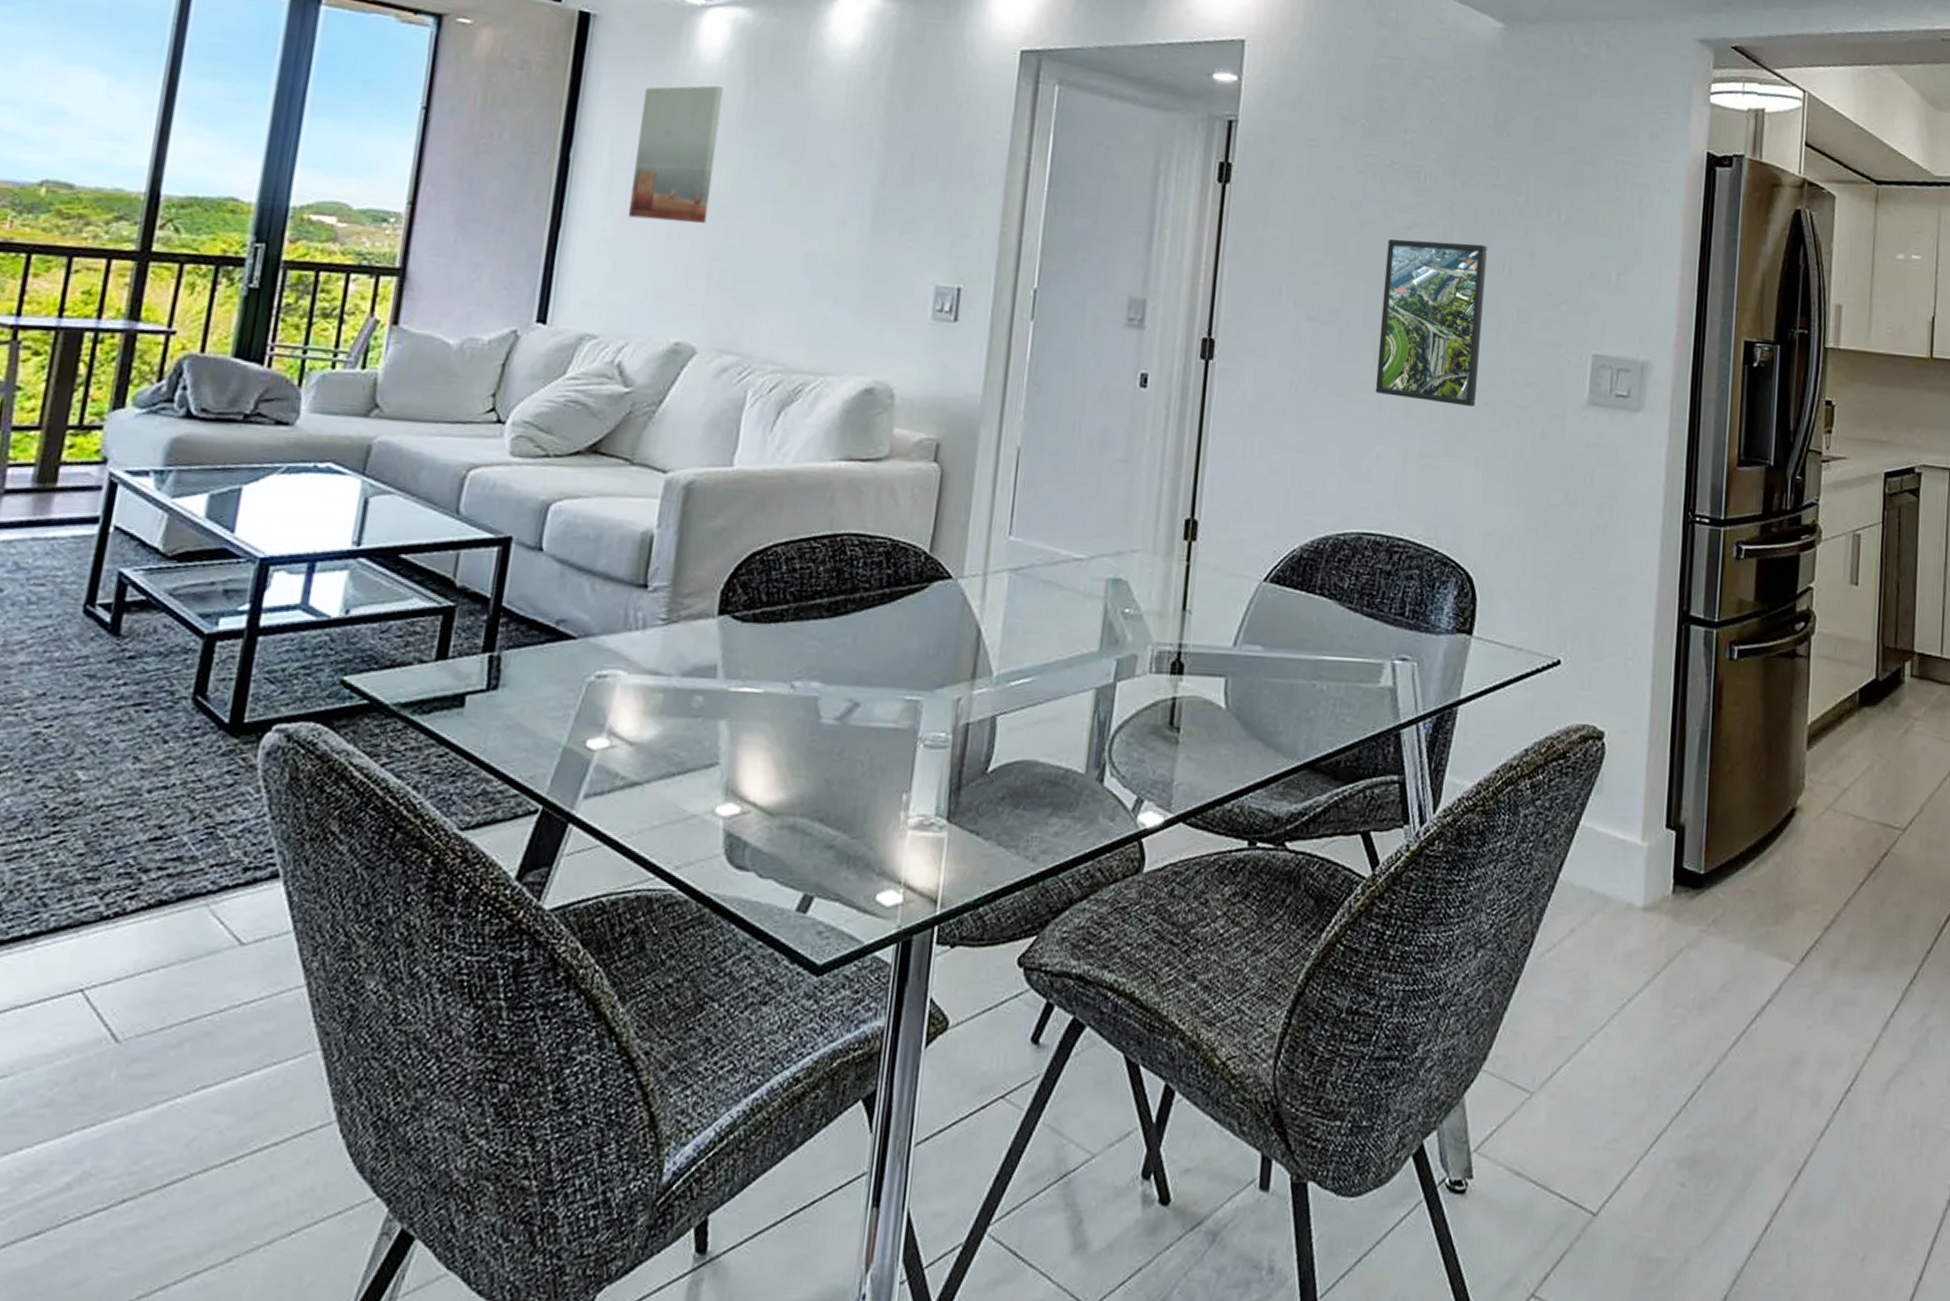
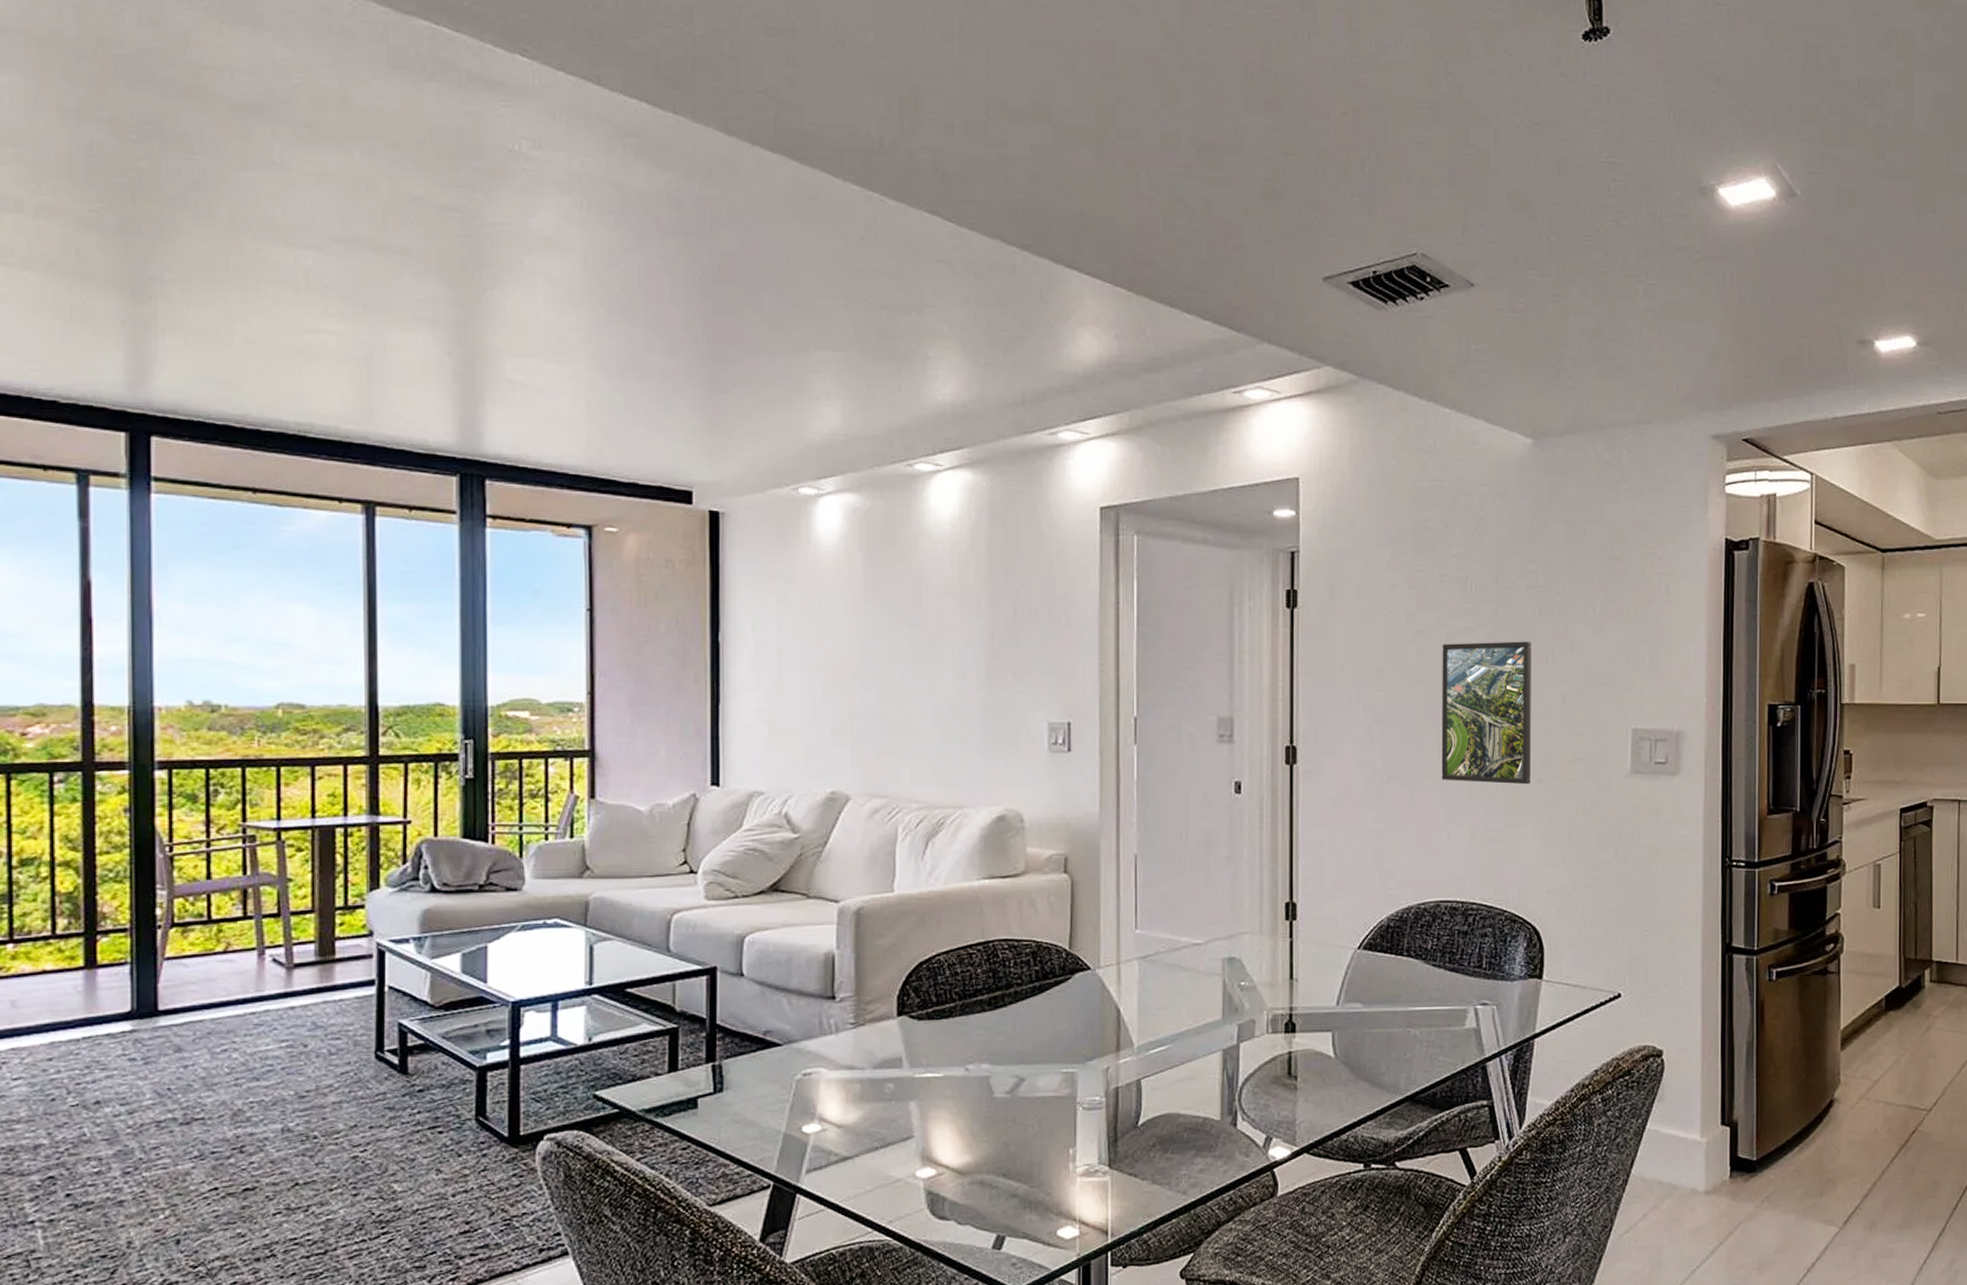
wall art: present [627,85,724,223] -> none [775,566,844,688]

